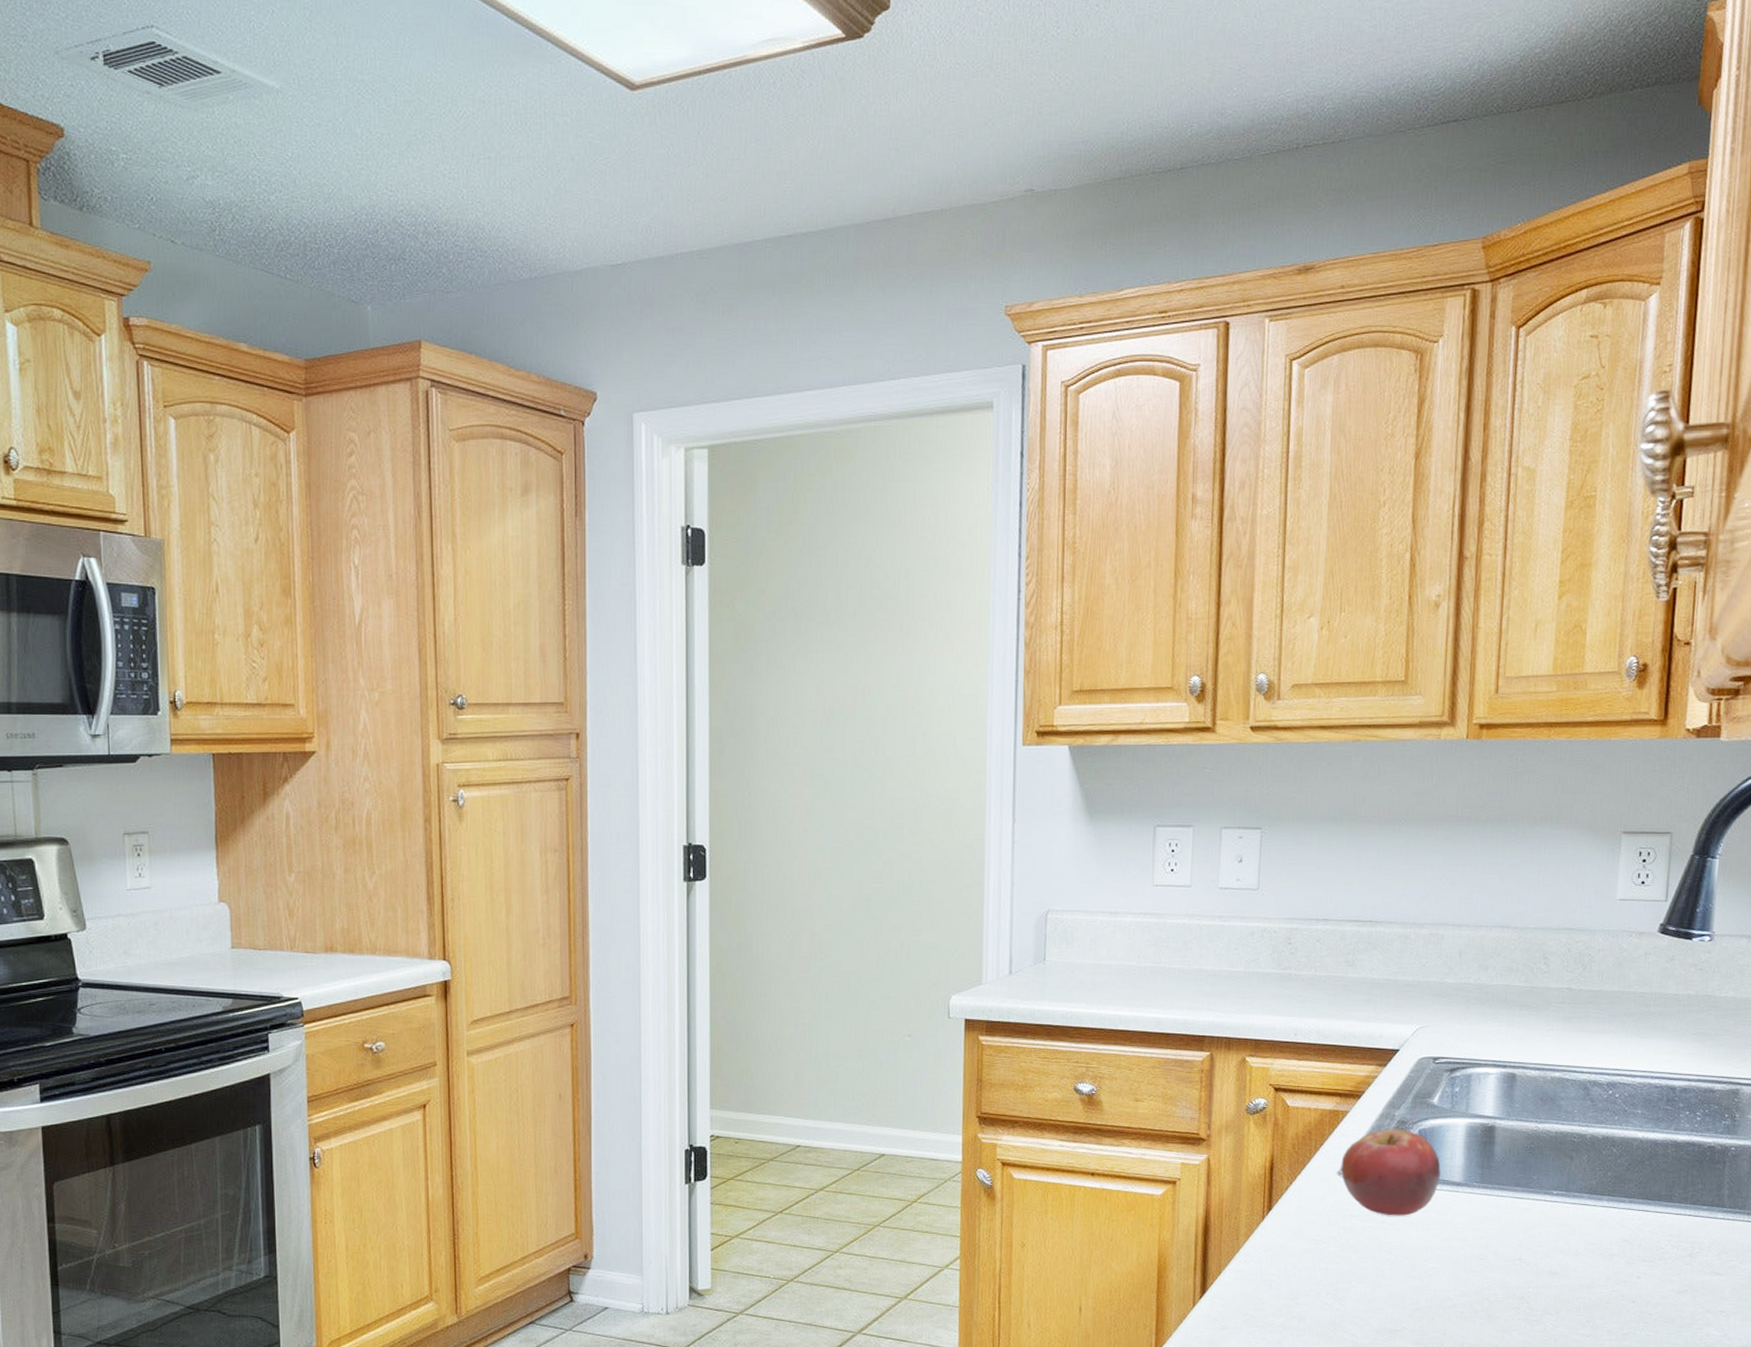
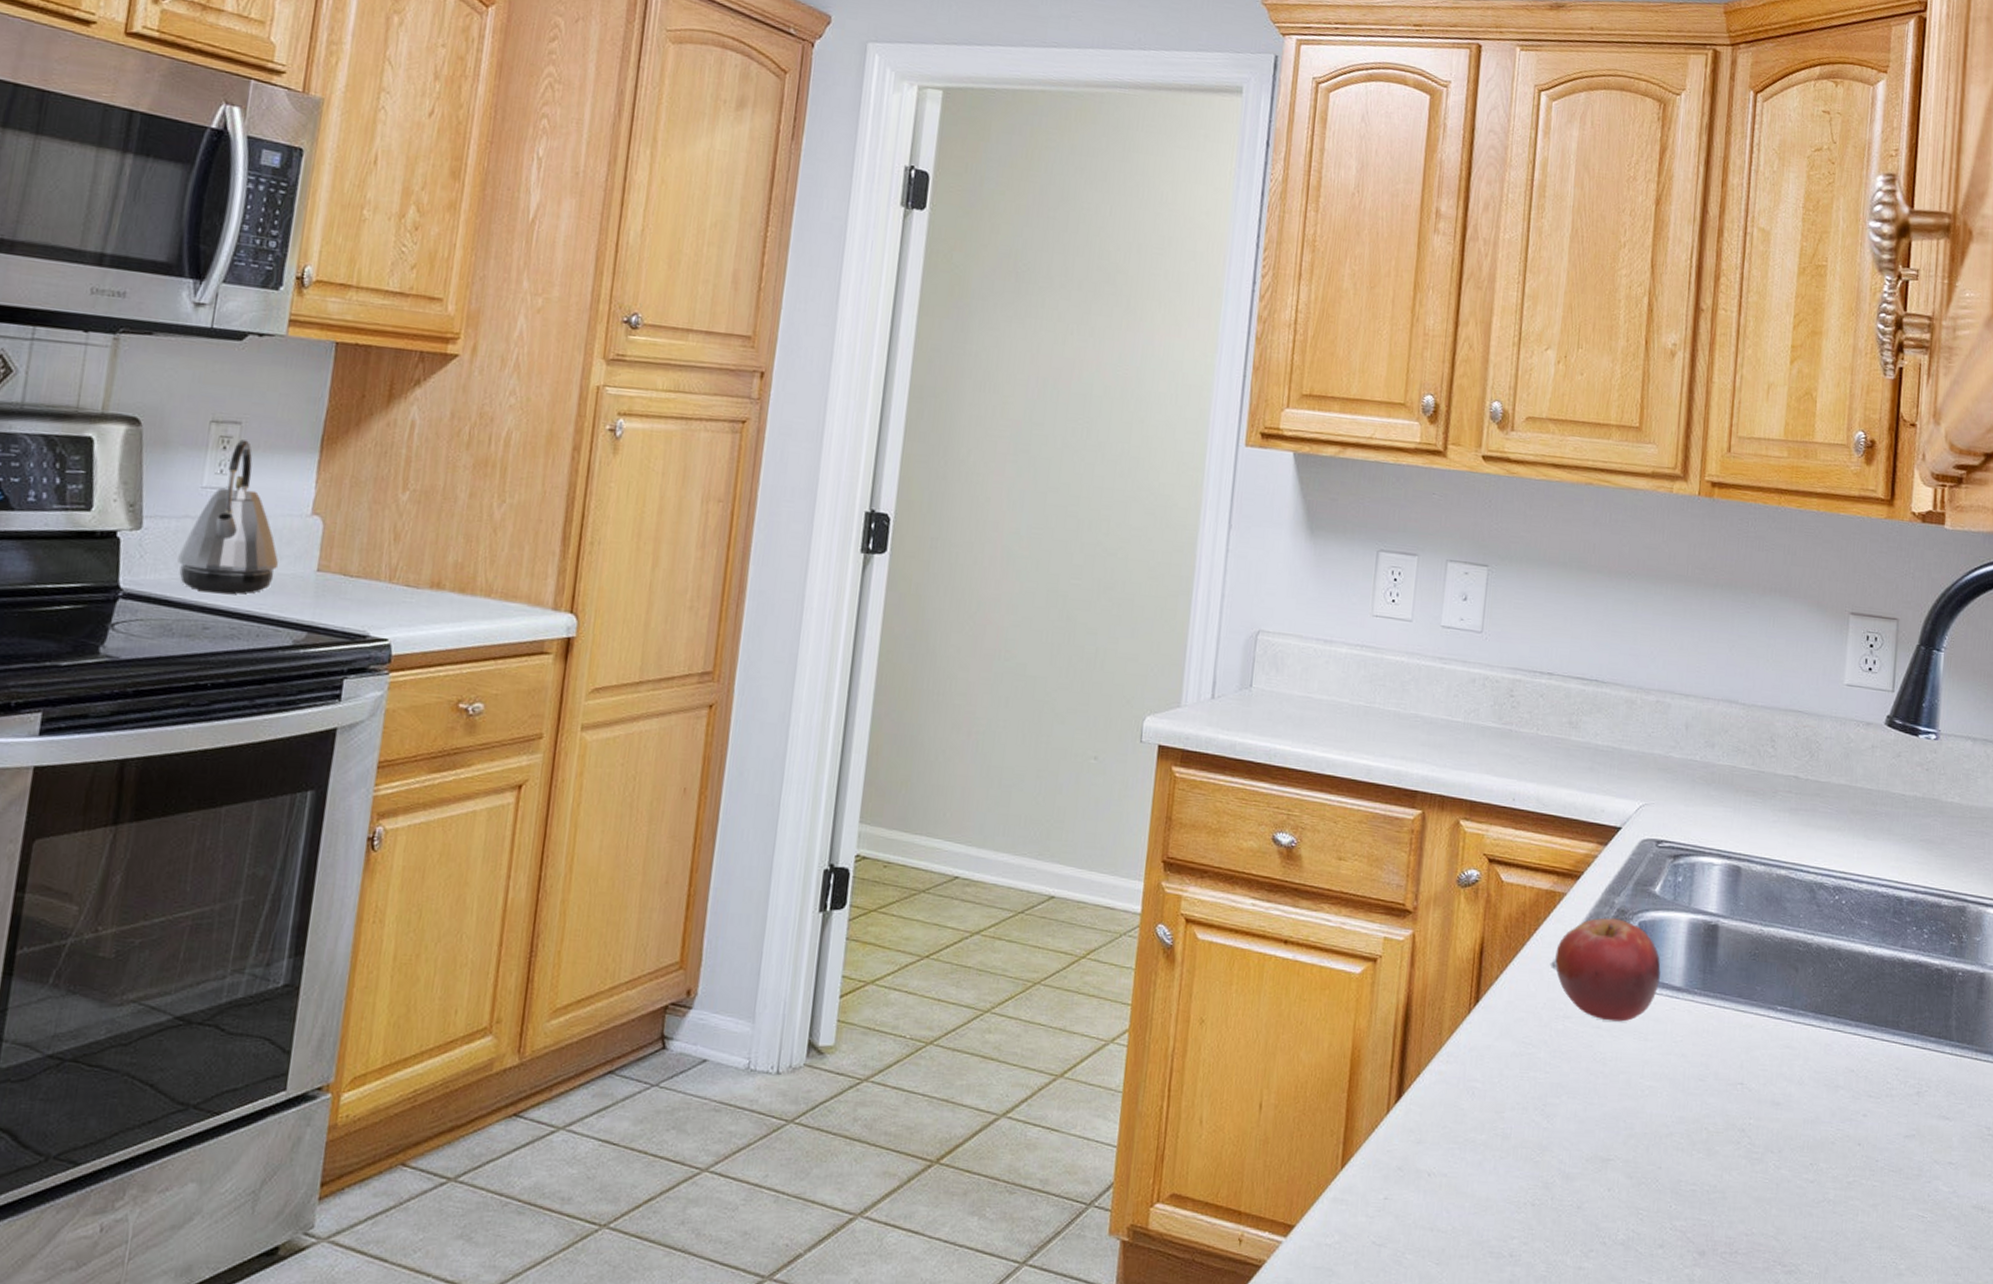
kettle: none [119,846,200,974] -> present [177,439,279,594]

